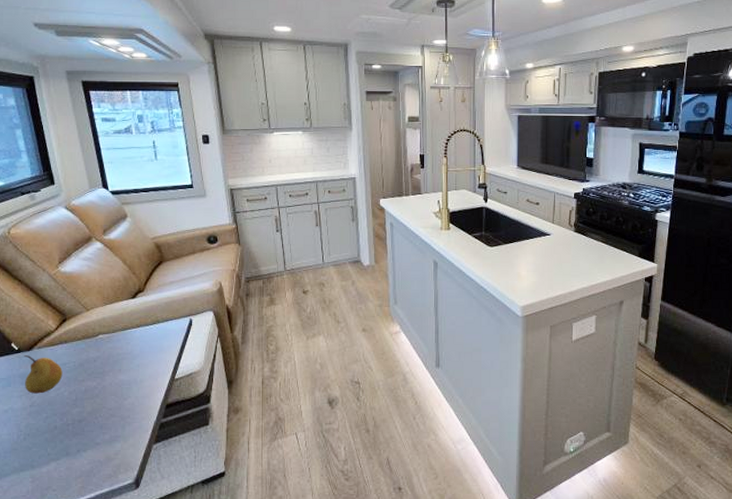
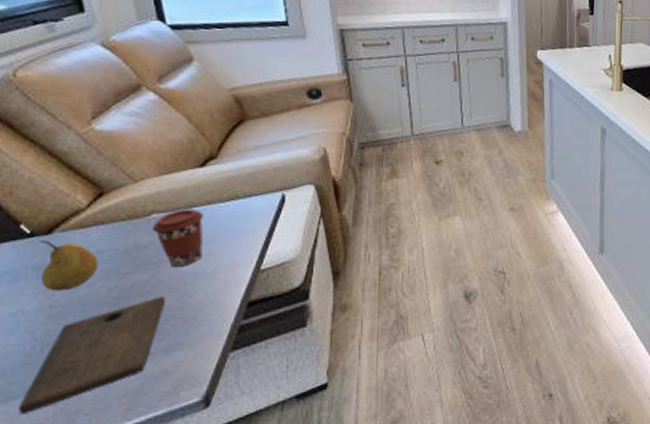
cutting board: none [9,398,108,489] -> present [18,296,166,415]
coffee cup: none [98,331,135,377] -> present [151,209,204,268]

